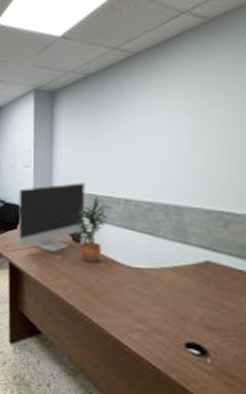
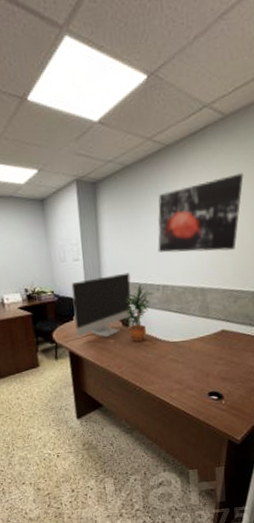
wall art: none [120,77,235,164] -> present [157,173,244,253]

